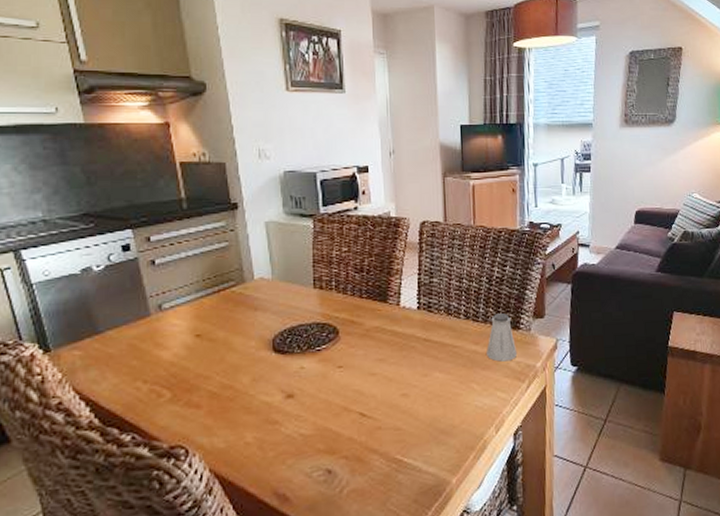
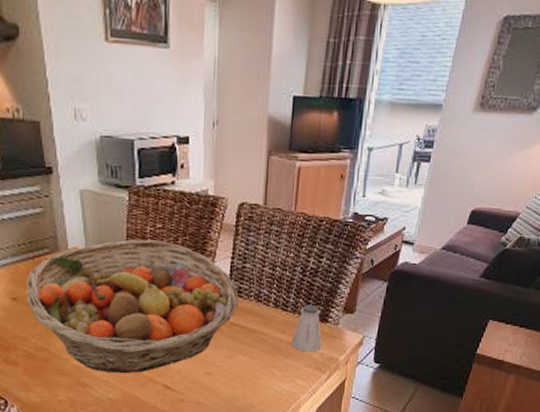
fruit basket: none [210,263,429,405] -> present [25,239,239,374]

